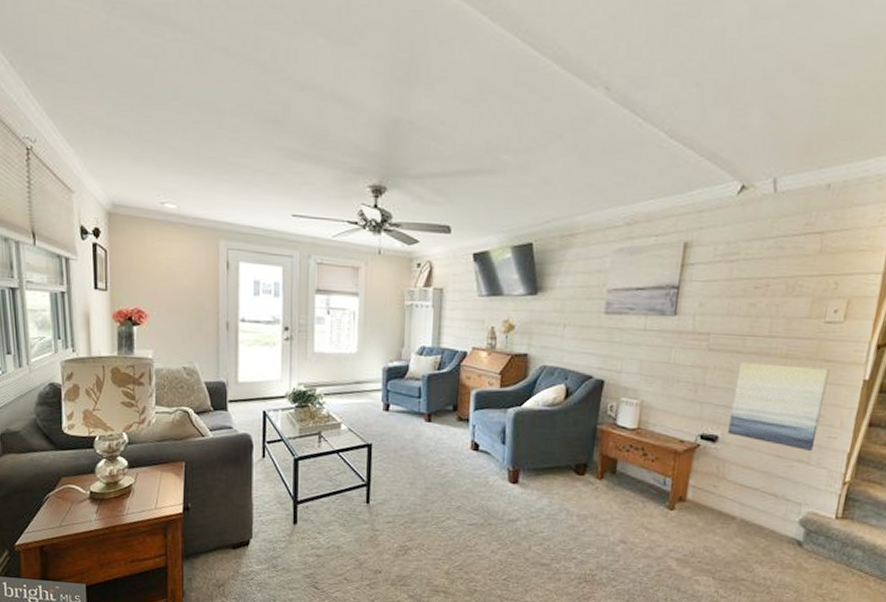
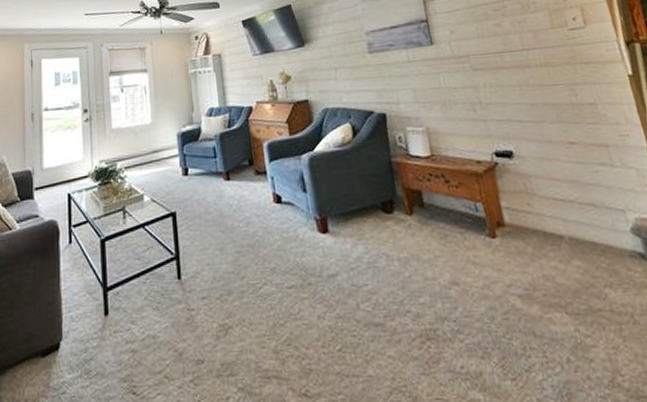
wall art: present [728,362,830,452] -> none [507,70,610,153]

